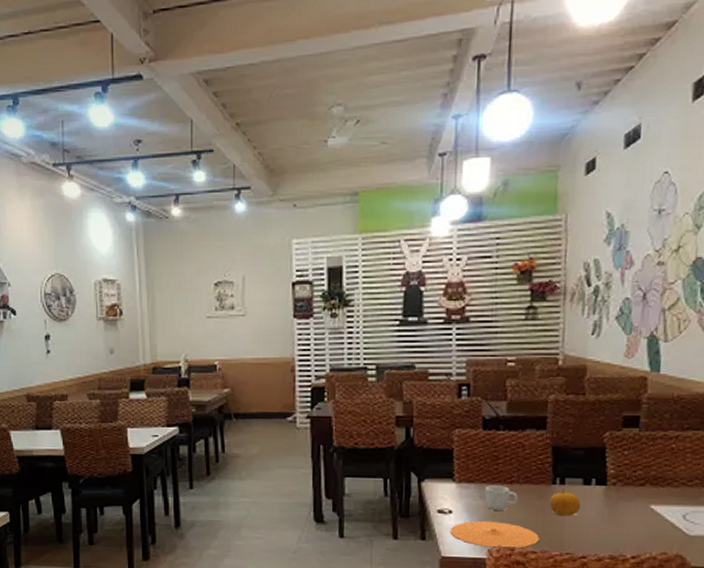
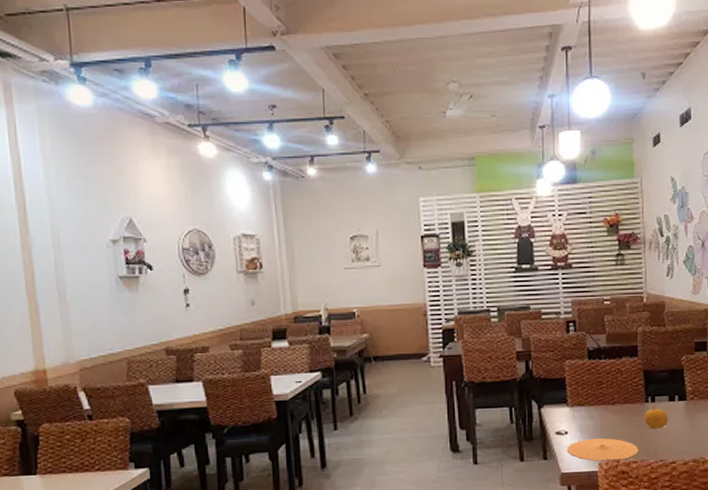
cup: present [485,485,518,510] -> none [593,407,619,428]

